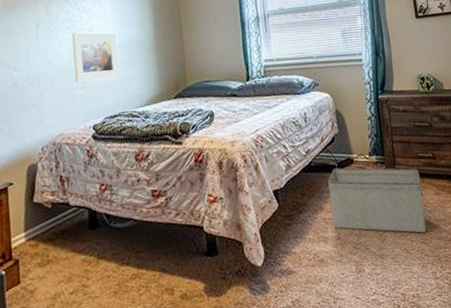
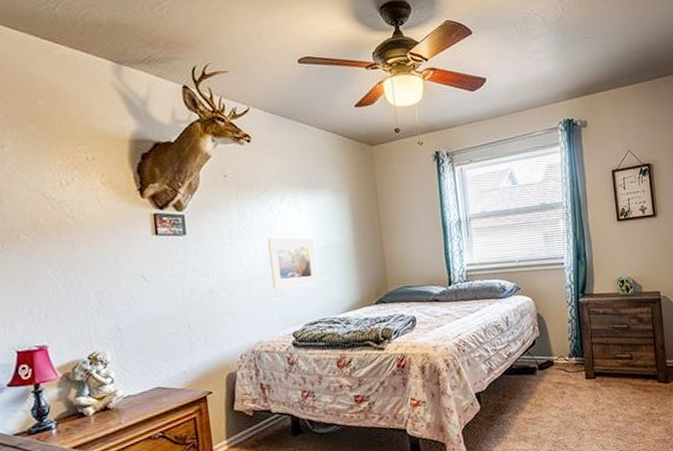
storage bin: present [327,167,426,233] -> none [528,368,621,430]

